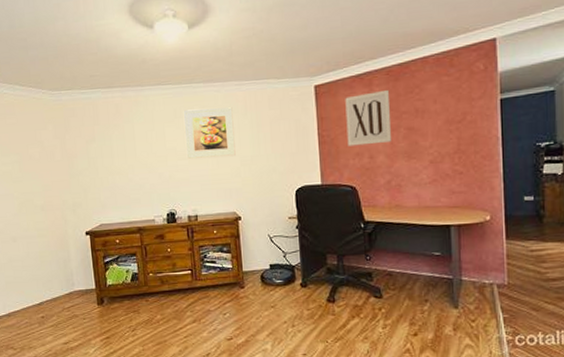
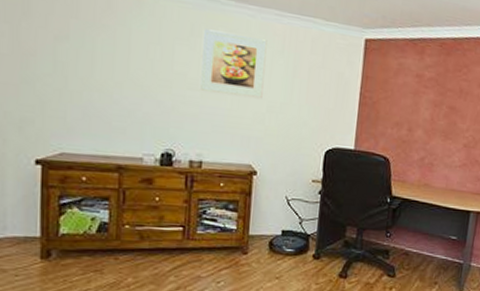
wall art: present [345,89,392,146] -> none [388,60,440,118]

